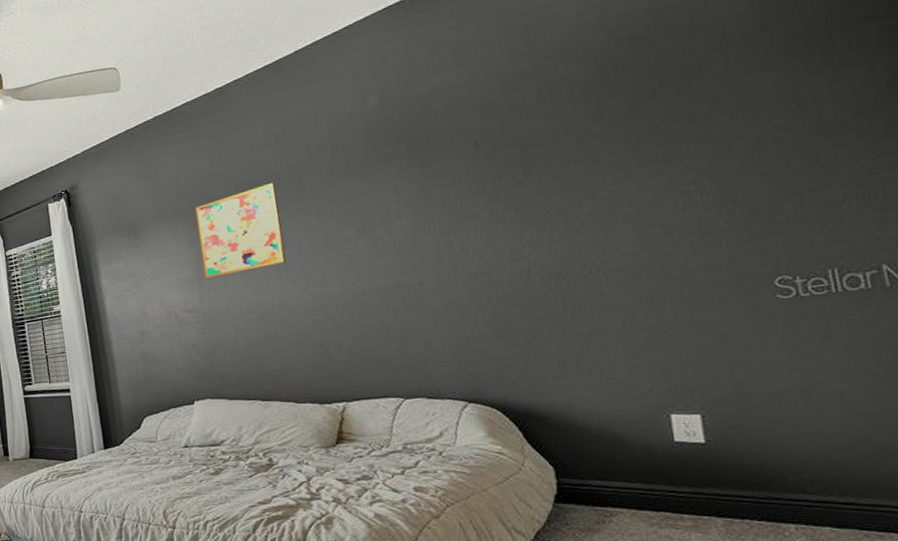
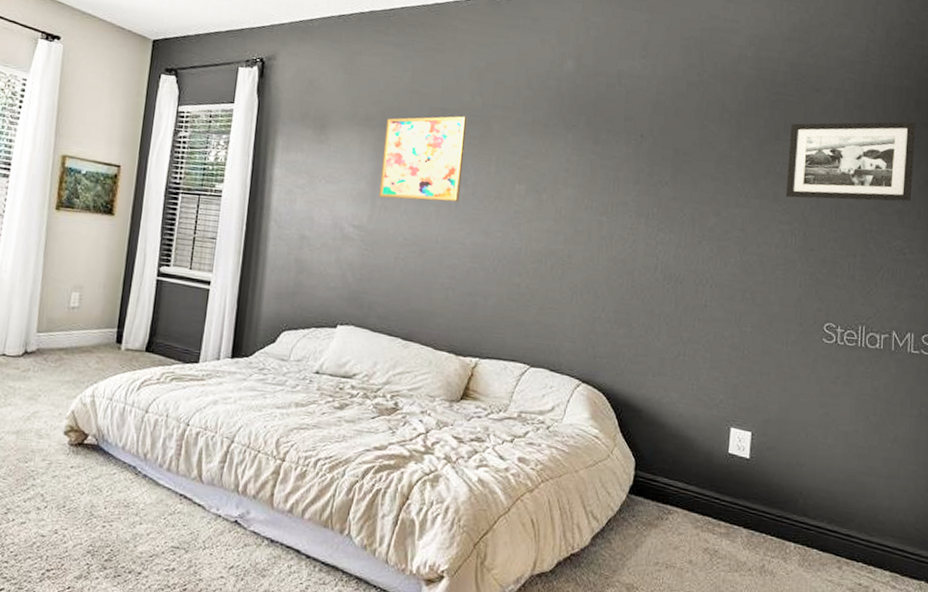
picture frame: none [668,19,871,155] -> present [786,121,916,202]

